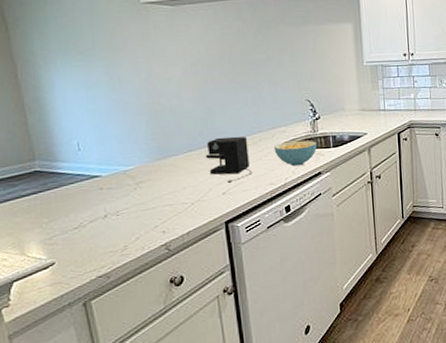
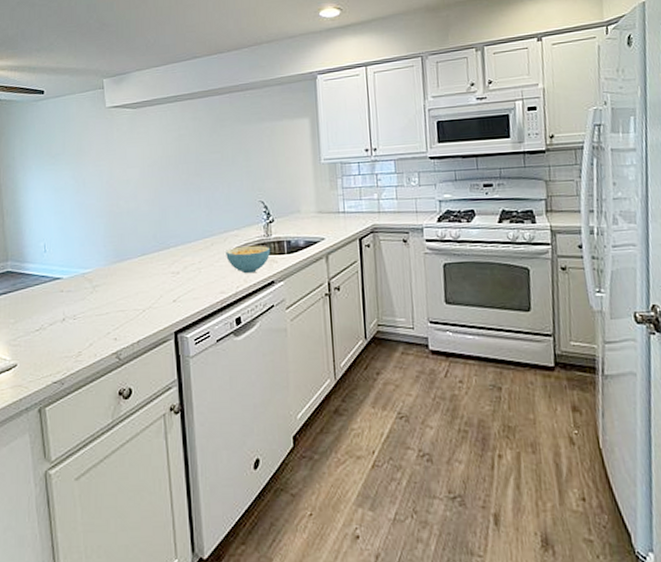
coffee maker: present [205,136,253,184] -> none [158,240,203,291]

